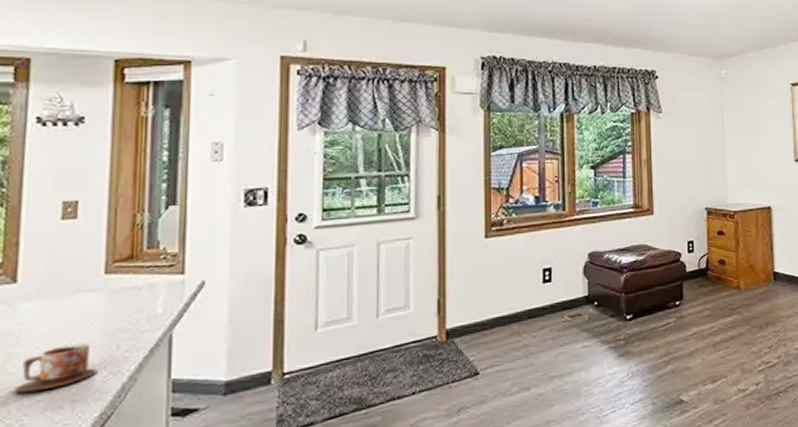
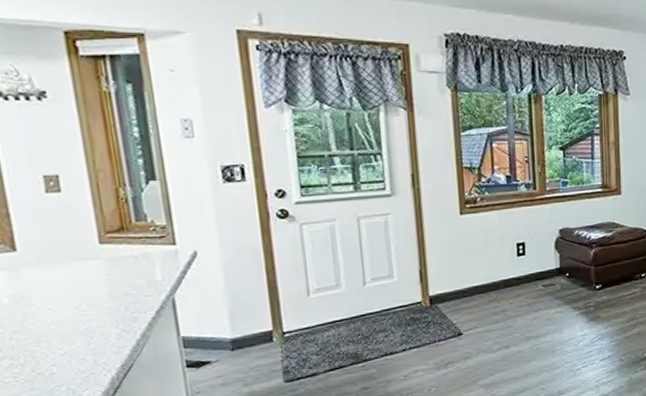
mug: present [14,343,98,393] -> none [37,305,112,347]

